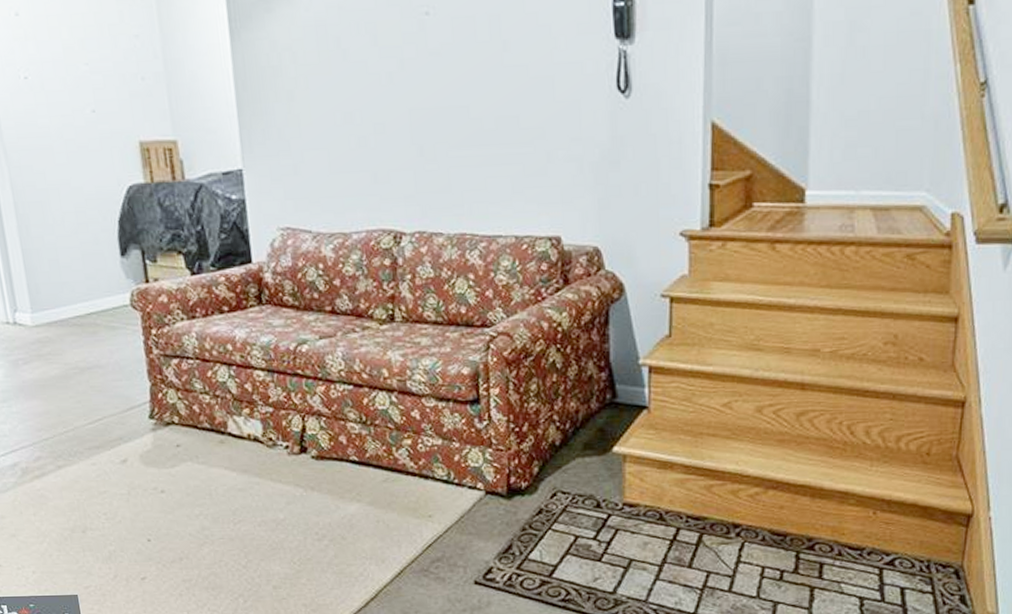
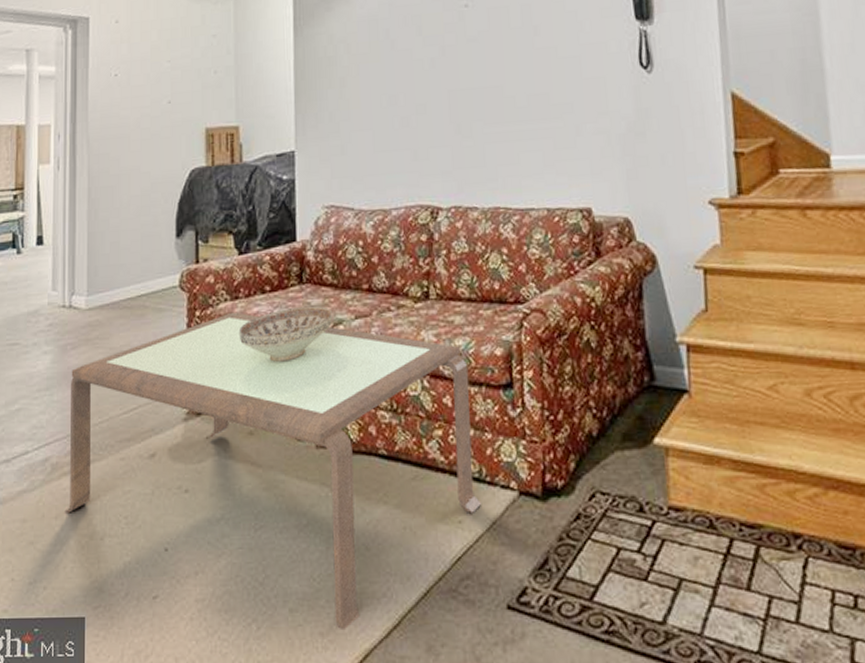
coffee table: none [27,331,450,602] -> present [64,312,481,631]
decorative bowl: none [199,326,297,378] -> present [238,306,333,362]

